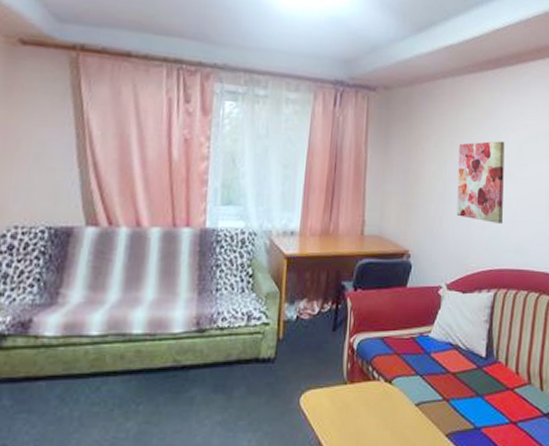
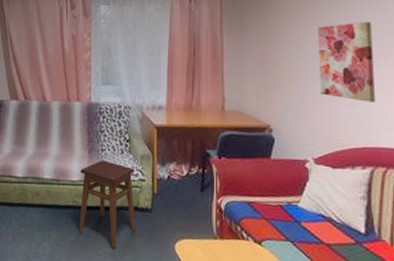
stool: none [179,303,257,414] -> present [79,160,136,248]

